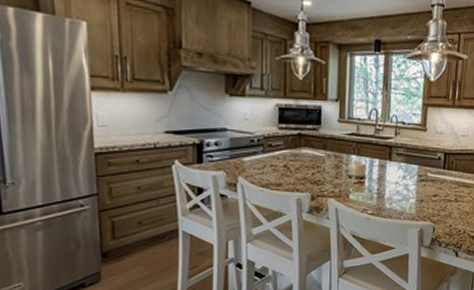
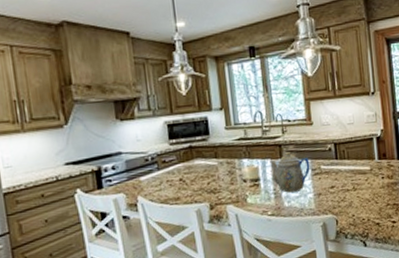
teapot: none [378,155,417,195] -> present [269,152,310,193]

